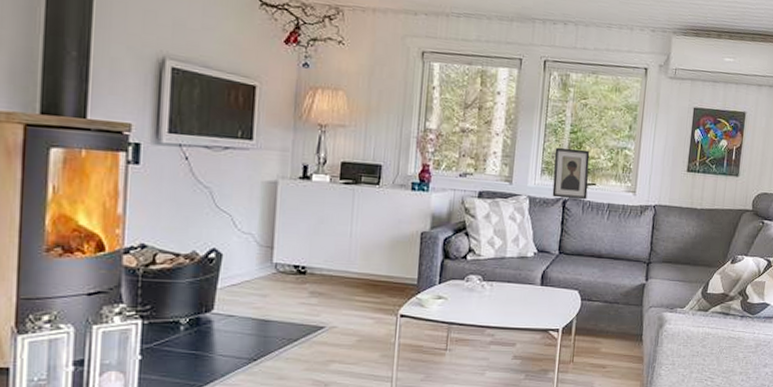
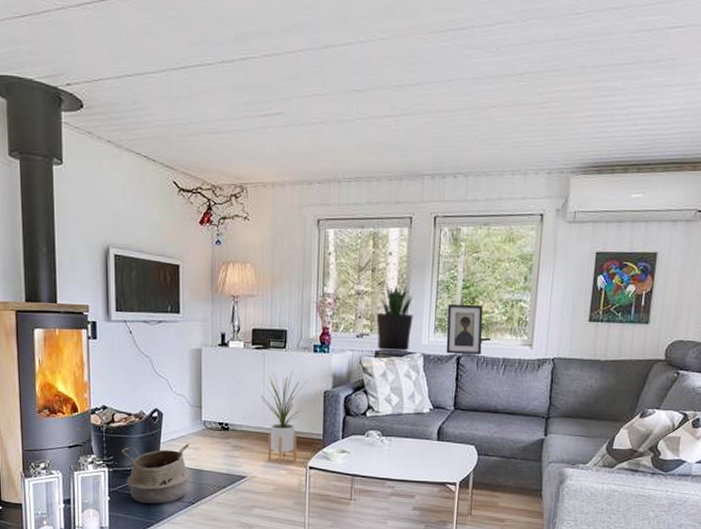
woven basket: none [163,289,255,362] -> present [122,443,190,504]
house plant: none [346,209,403,312] -> present [260,370,308,464]
planter: none [481,120,521,193] -> present [376,281,414,352]

